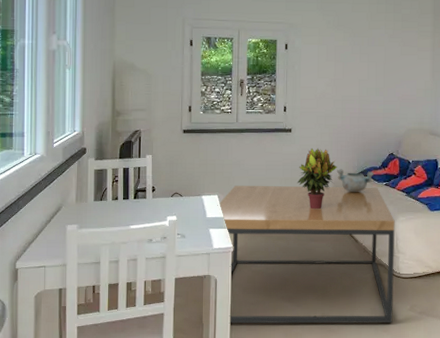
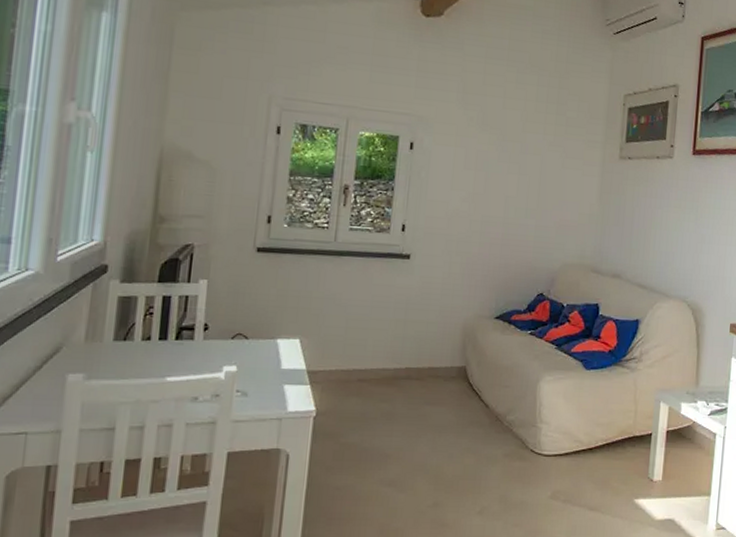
coffee table: present [204,185,395,324] -> none [271,327,540,516]
potted plant: present [297,148,337,210] -> none [412,281,469,363]
decorative bowl: present [336,169,374,193] -> none [467,310,517,343]

